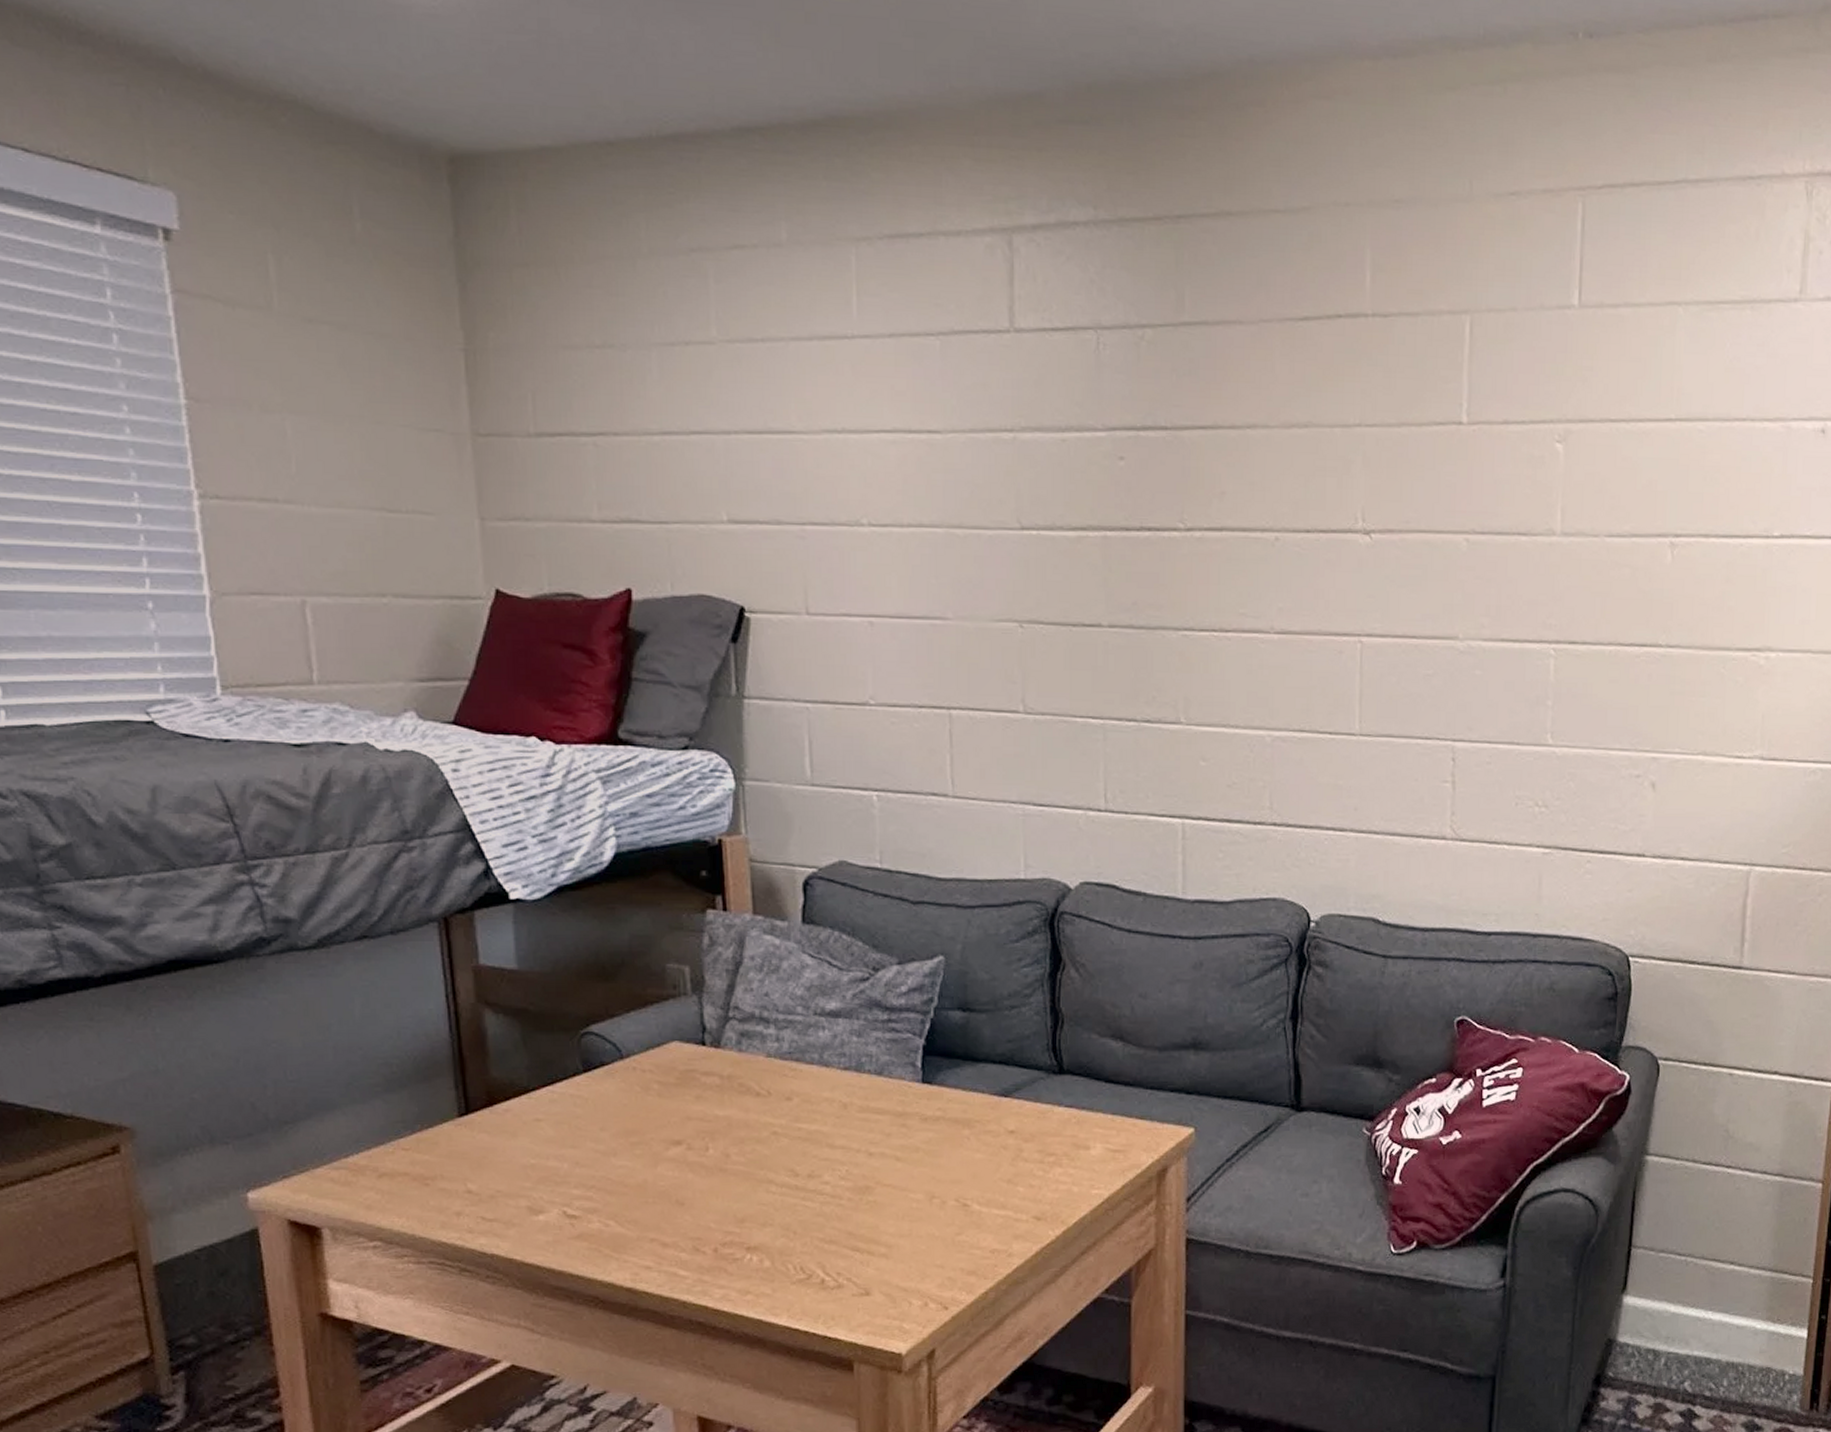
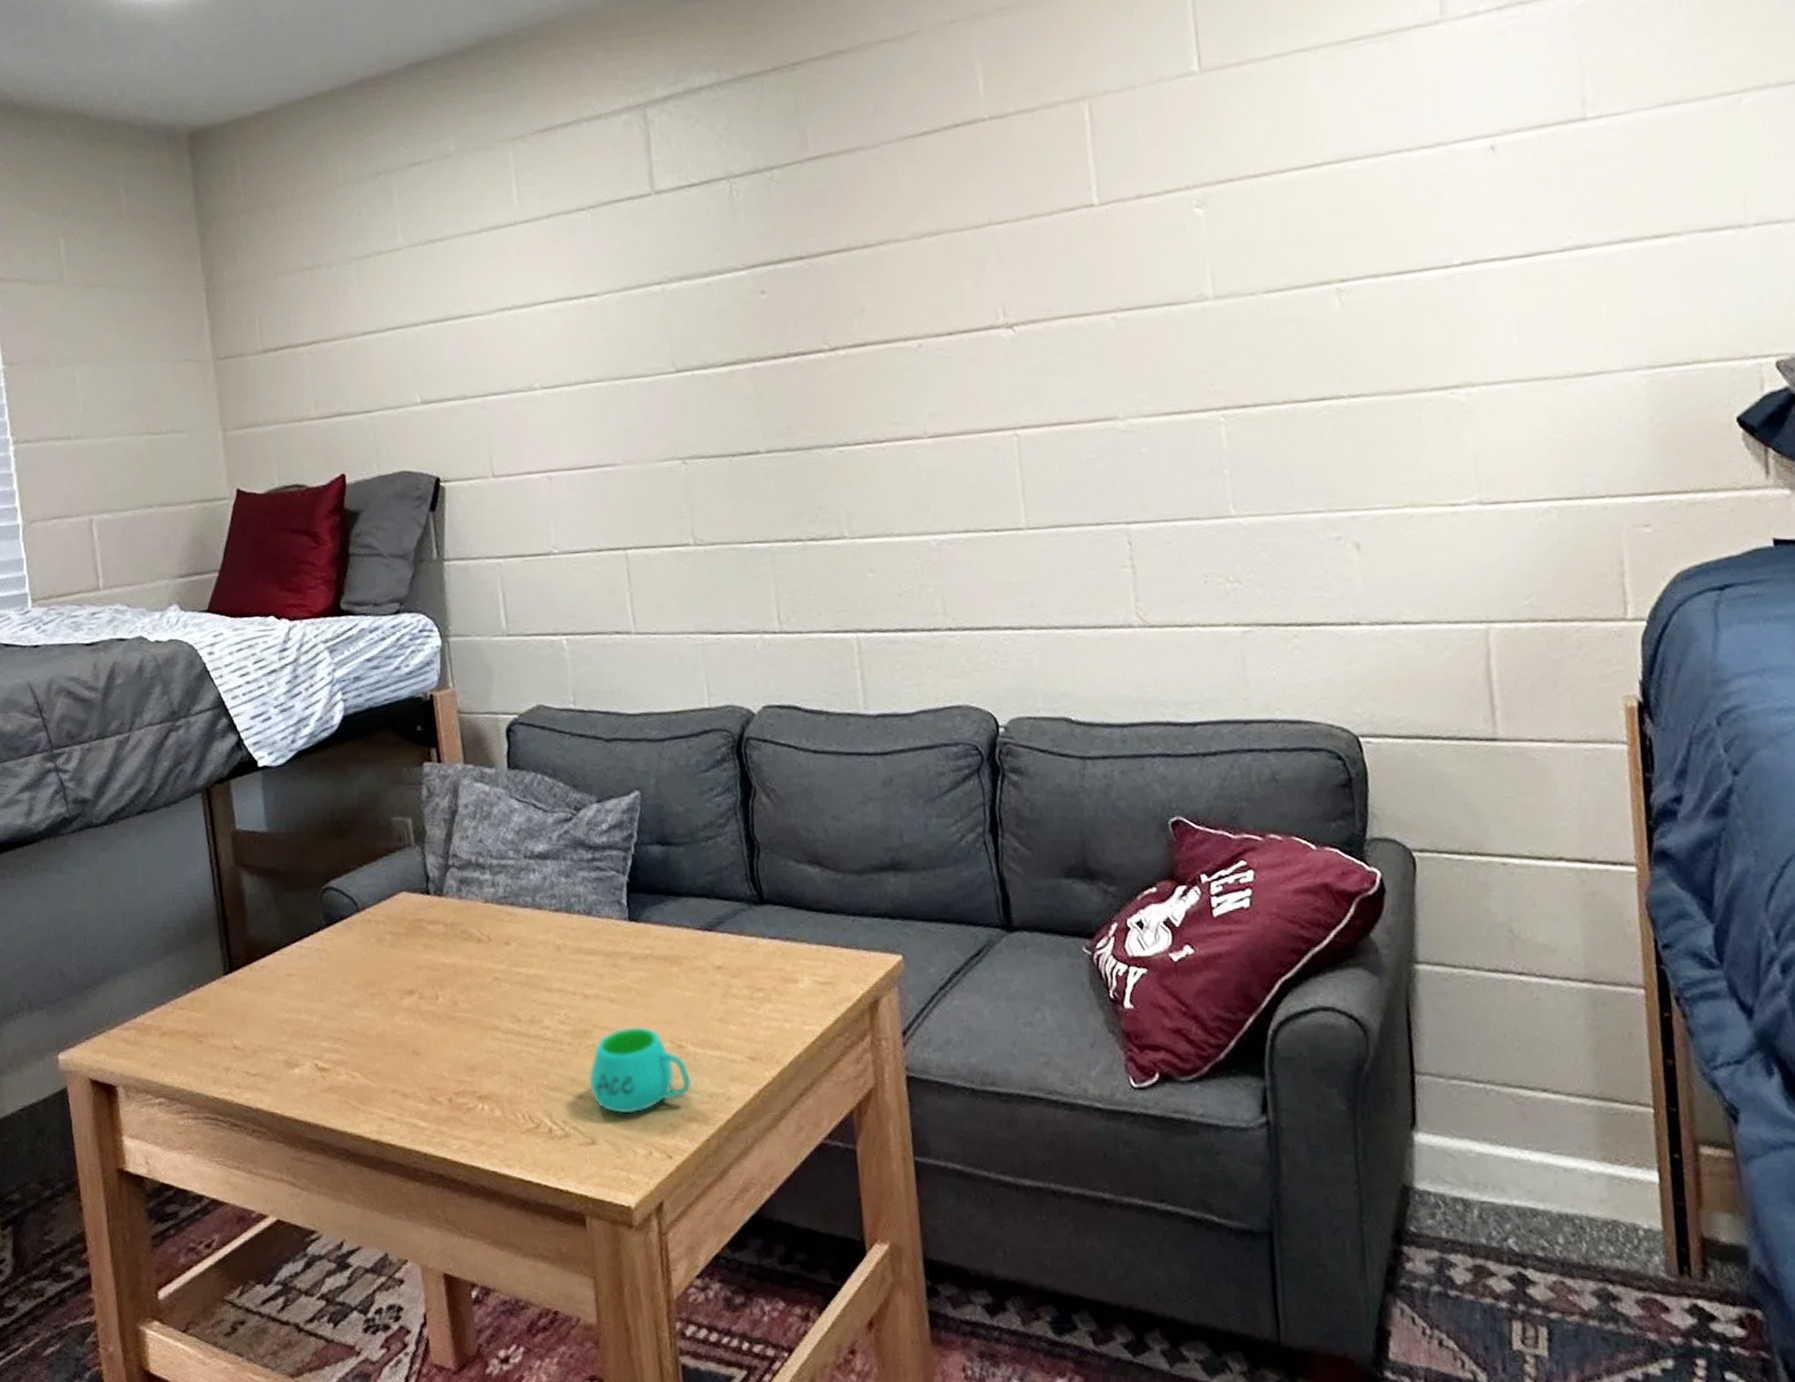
mug: none [868,1185,974,1267] -> present [589,1026,692,1114]

